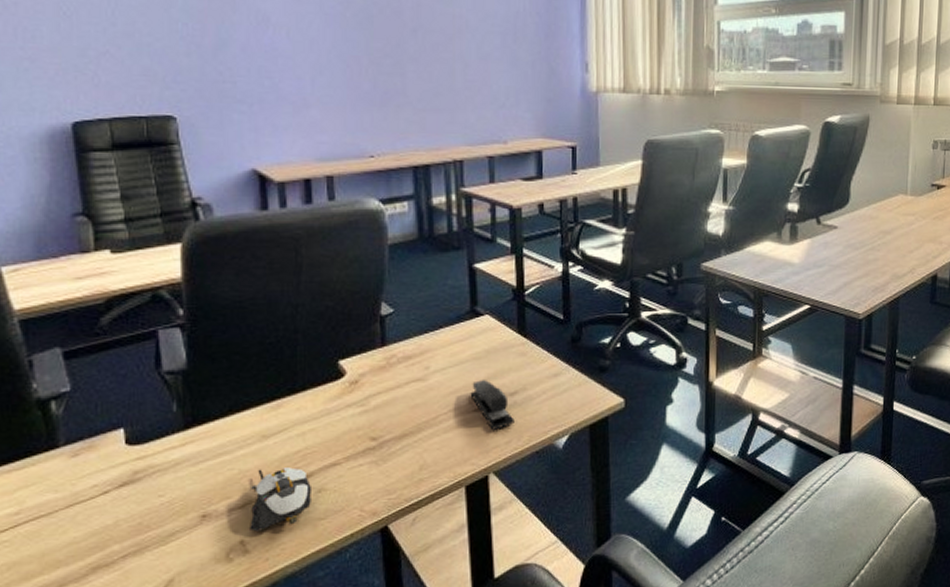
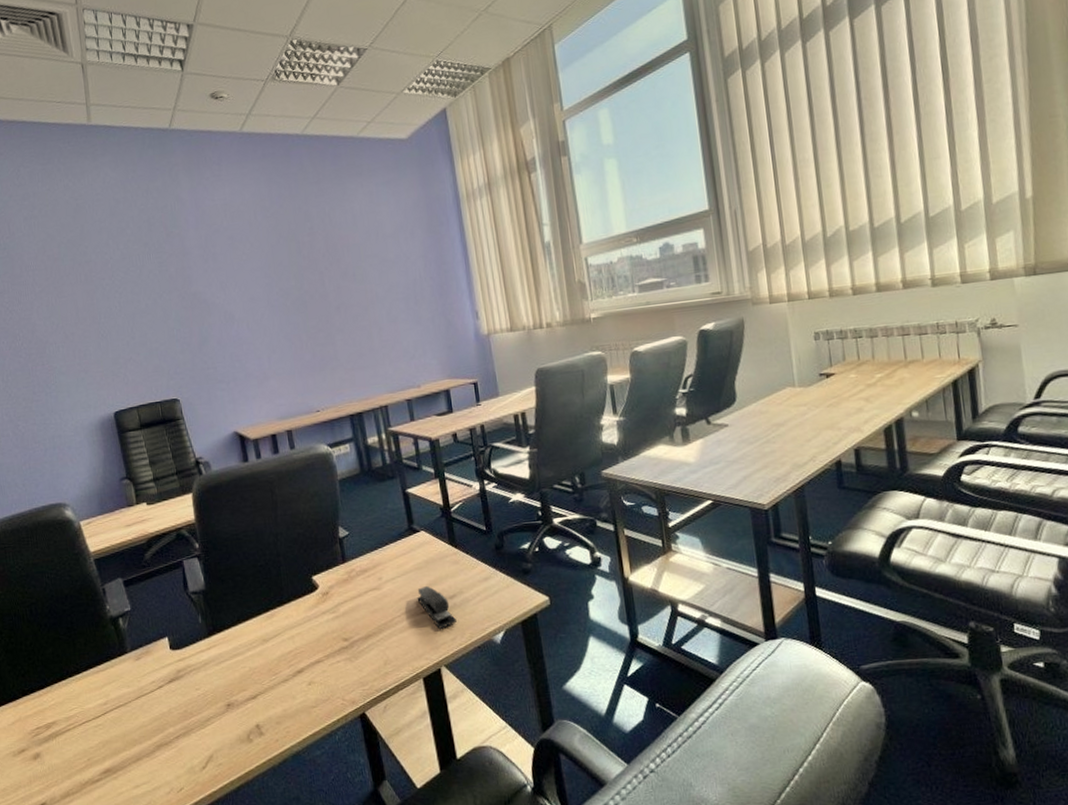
computer mouse: present [249,467,311,532] -> none [258,665,305,718]

